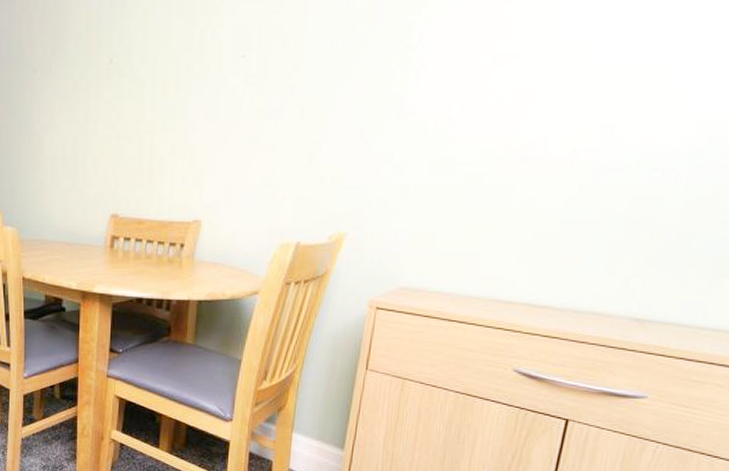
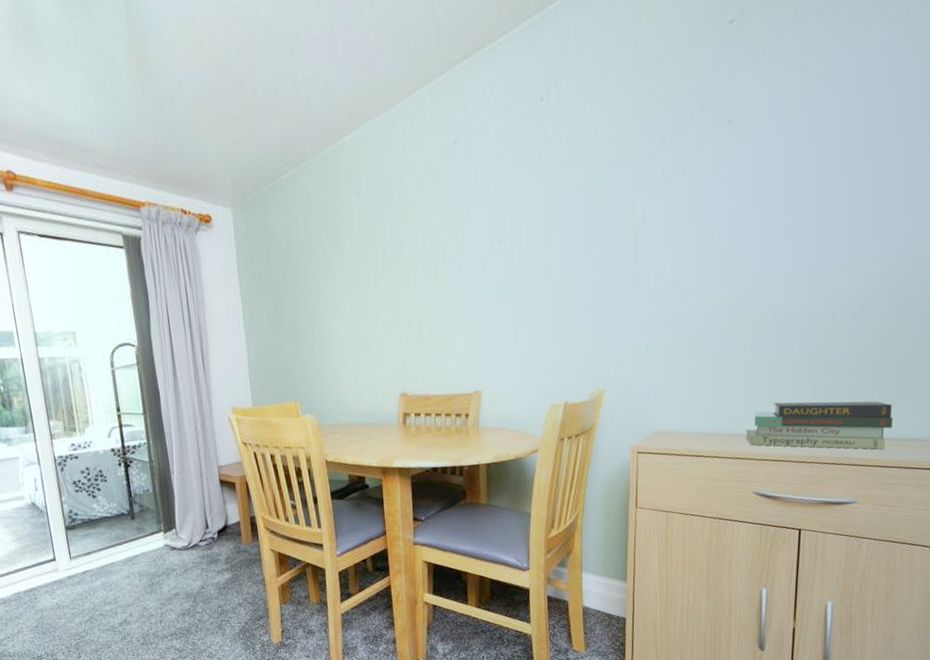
books: none [512,269,713,339] -> present [745,401,893,450]

